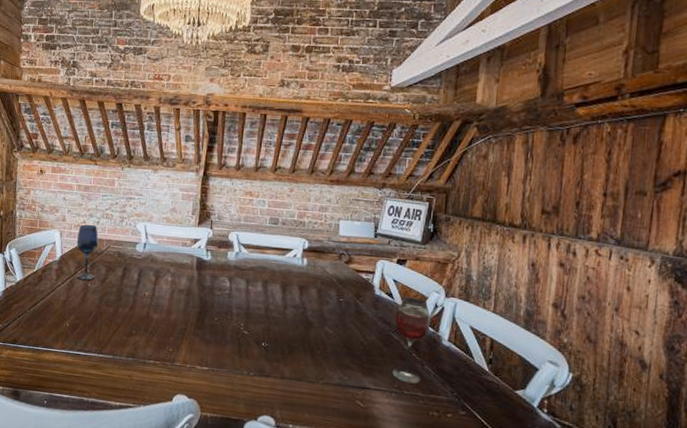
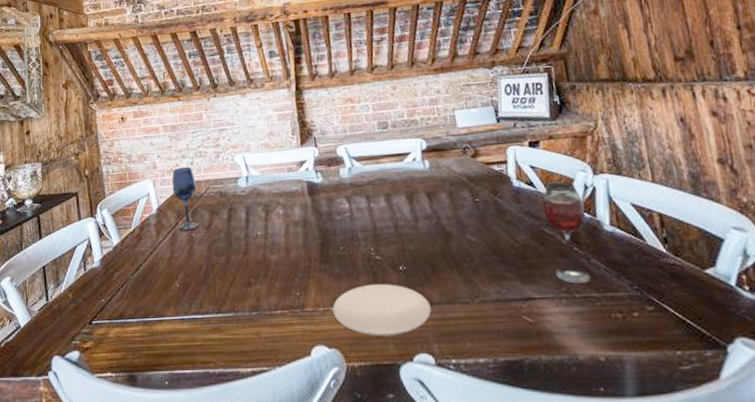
plate: none [198,352,282,398] -> present [332,283,431,337]

